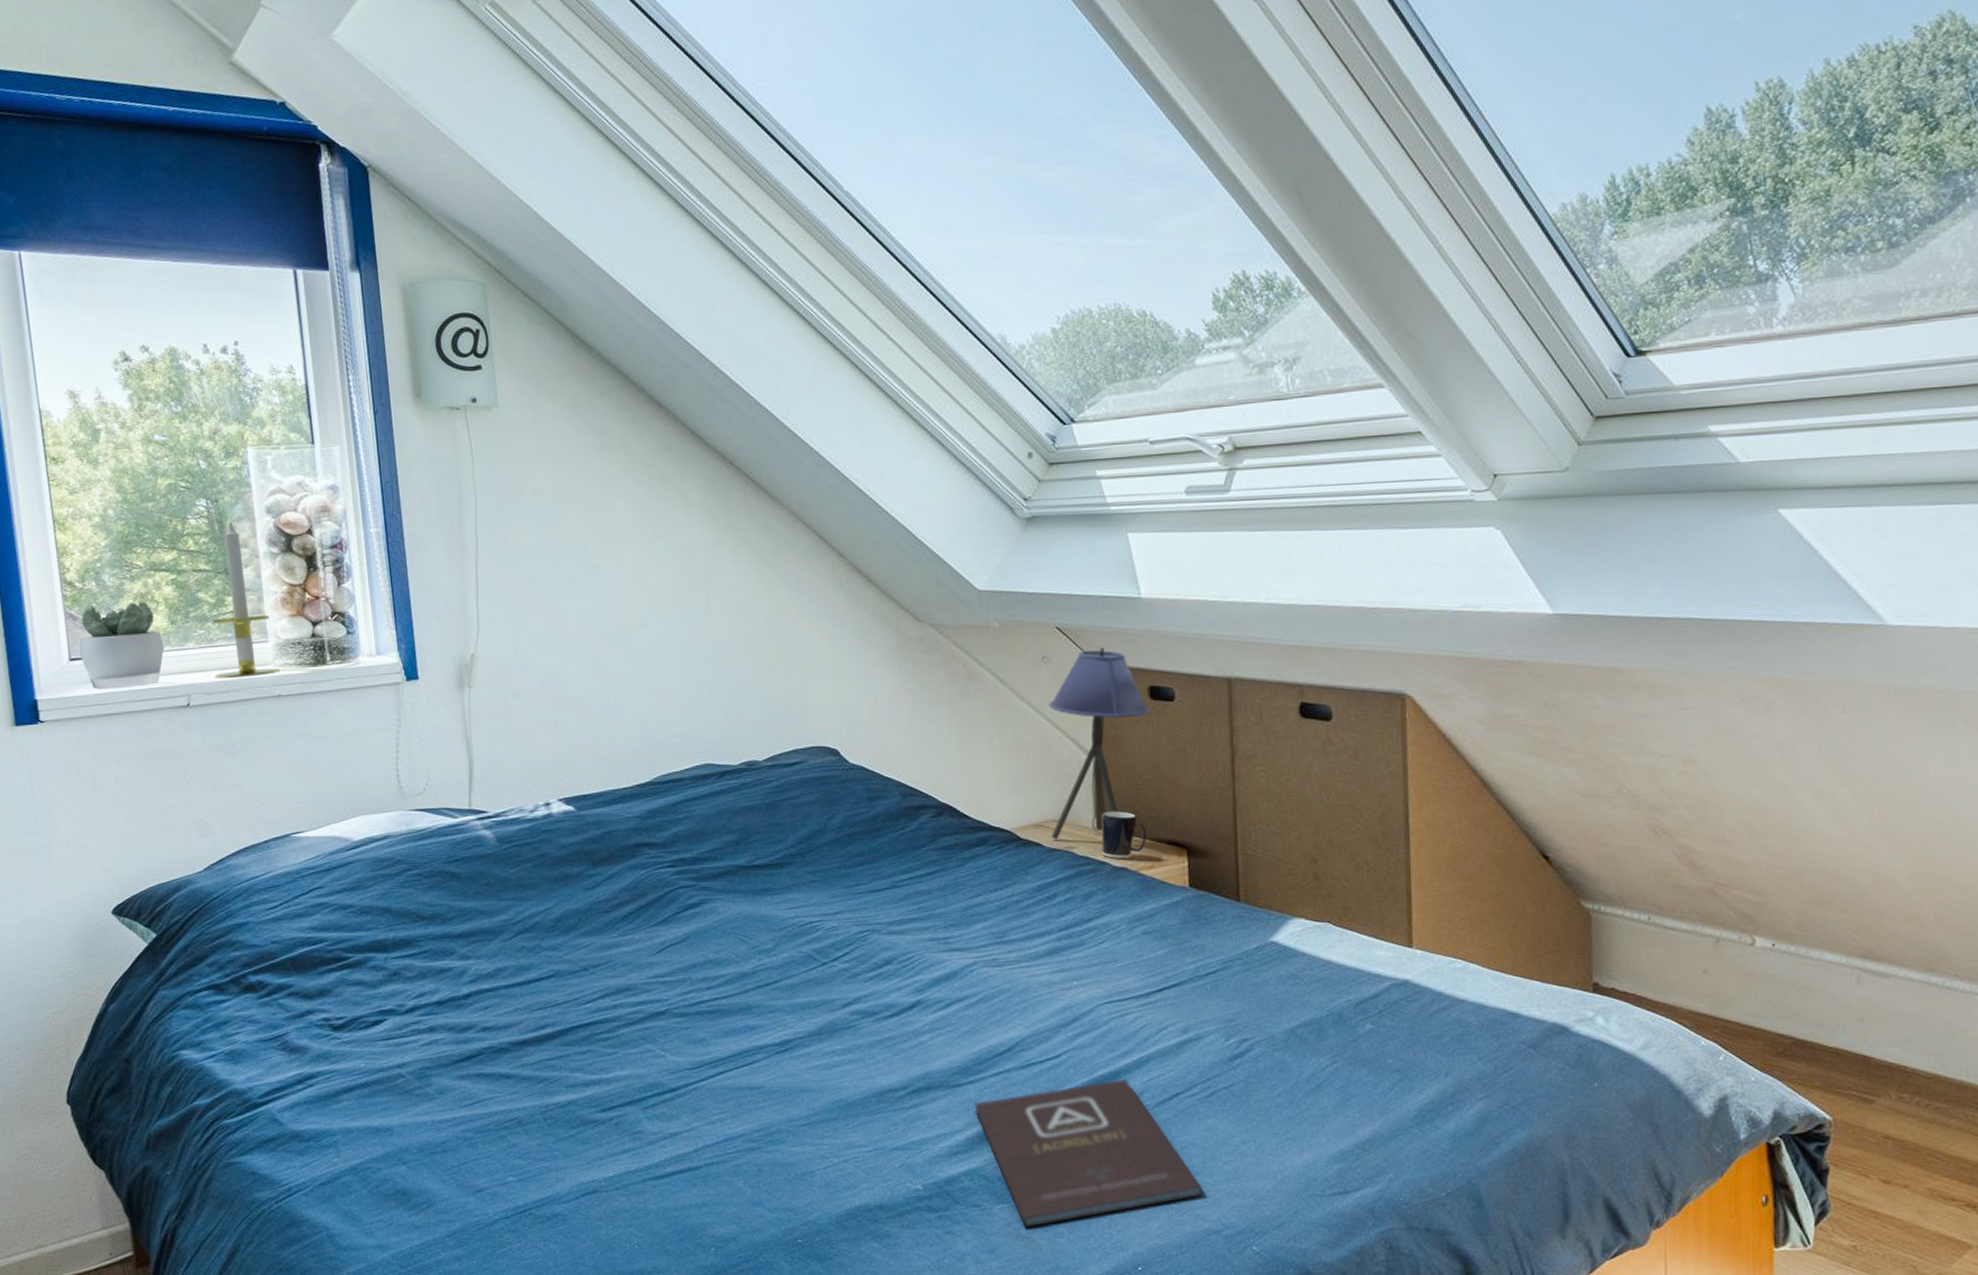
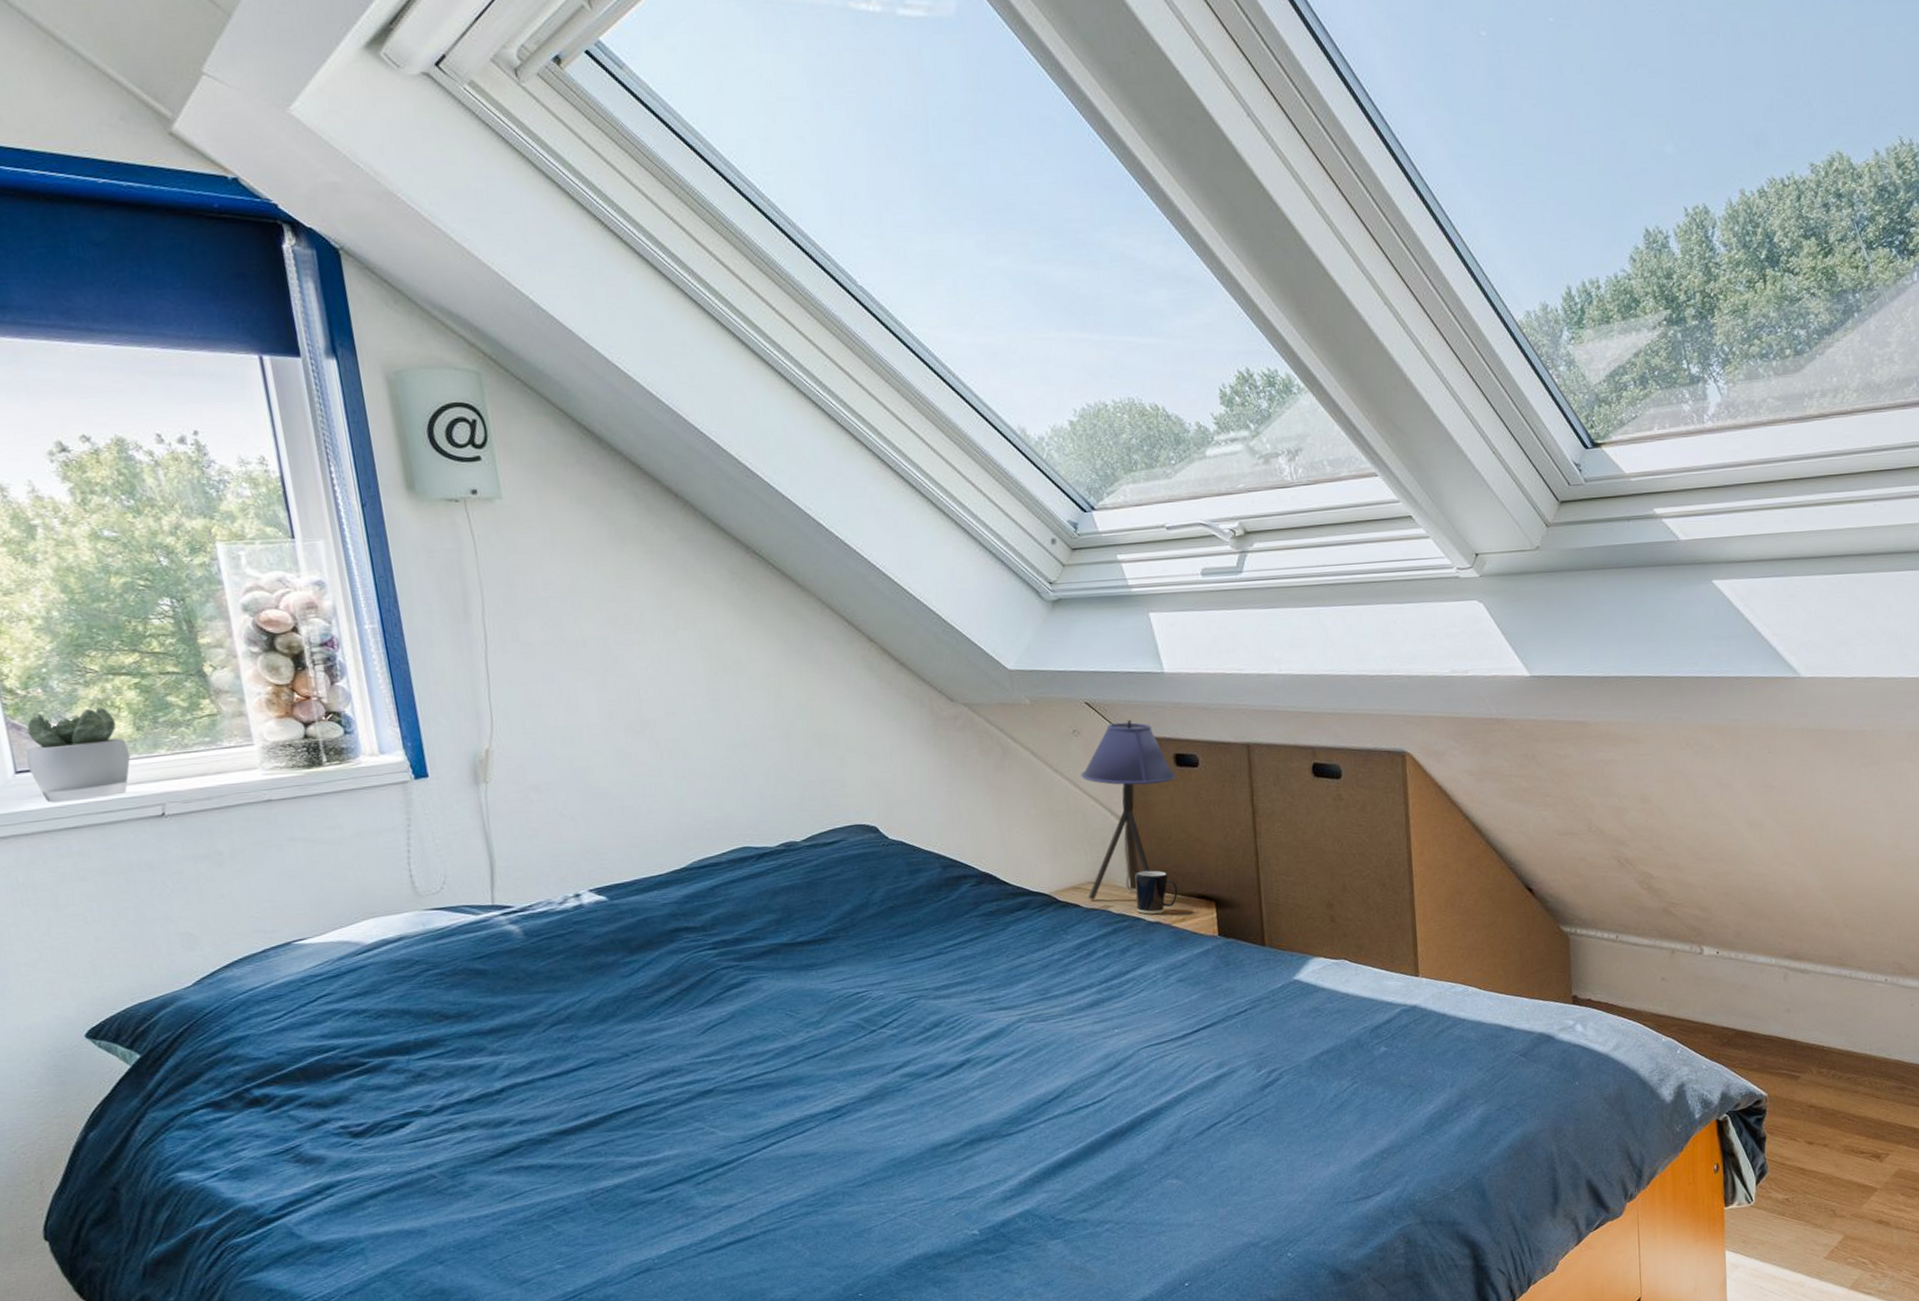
candle: present [213,519,280,679] -> none [187,618,269,786]
book: present [974,1078,1202,1228] -> none [1025,1114,1240,1259]

